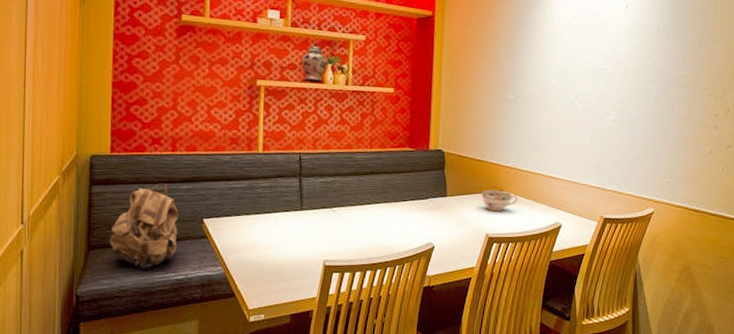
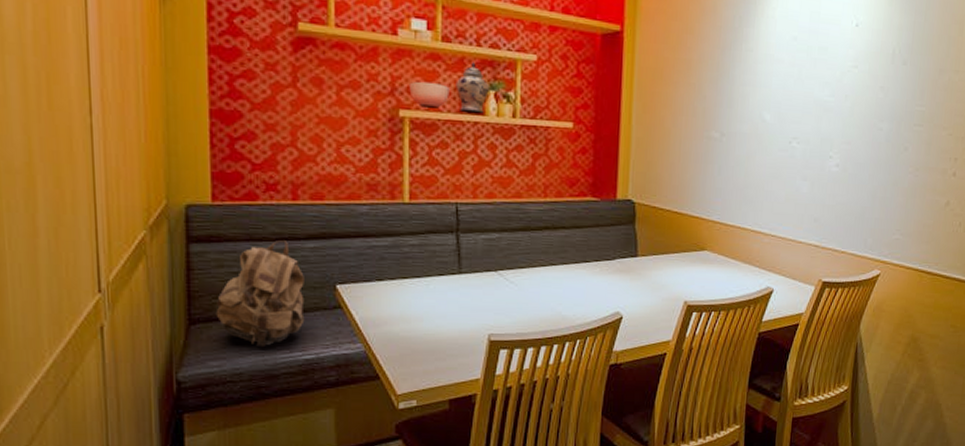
bowl: none [265,58,296,79] -> present [409,81,449,109]
teacup: present [481,190,518,212] -> none [679,248,723,275]

